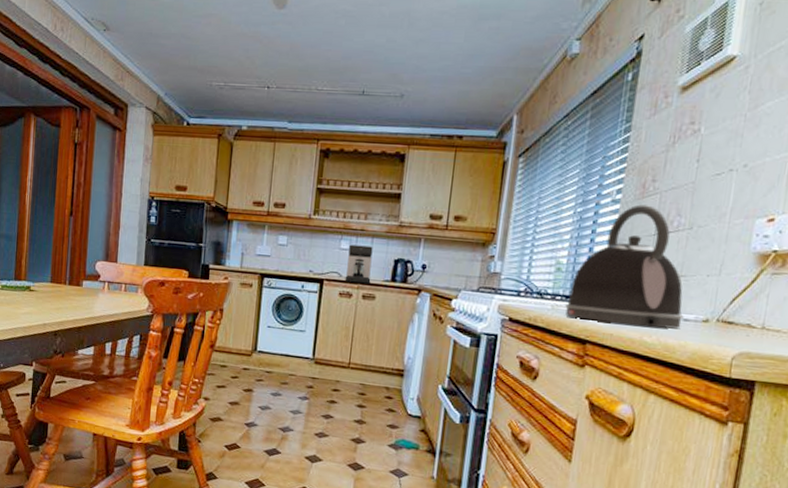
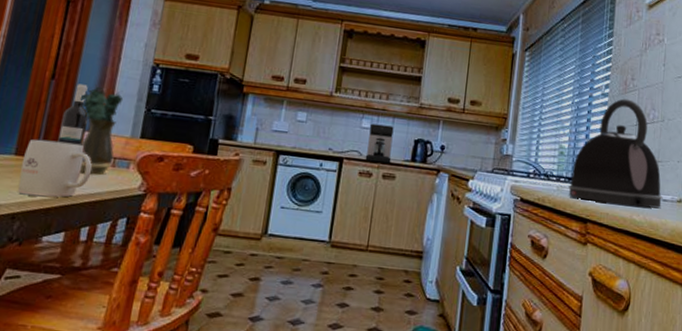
mug: none [55,269,109,318] -> present [17,139,92,198]
wine bottle: none [80,219,102,273] -> present [57,84,89,145]
vase: none [93,219,128,299] -> present [79,84,124,176]

